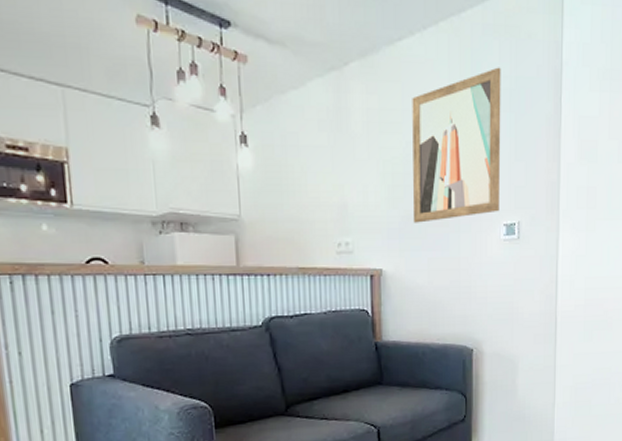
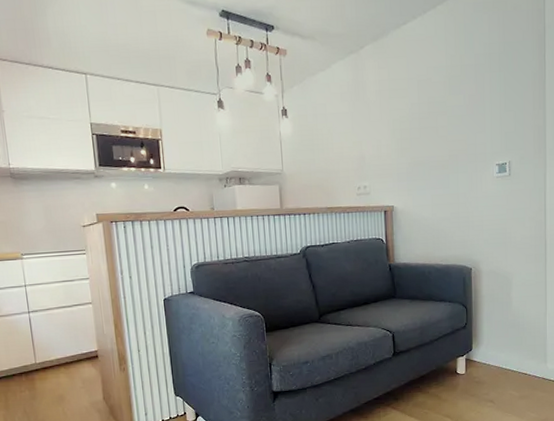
wall art: present [412,67,501,223] -> none [415,36,492,168]

